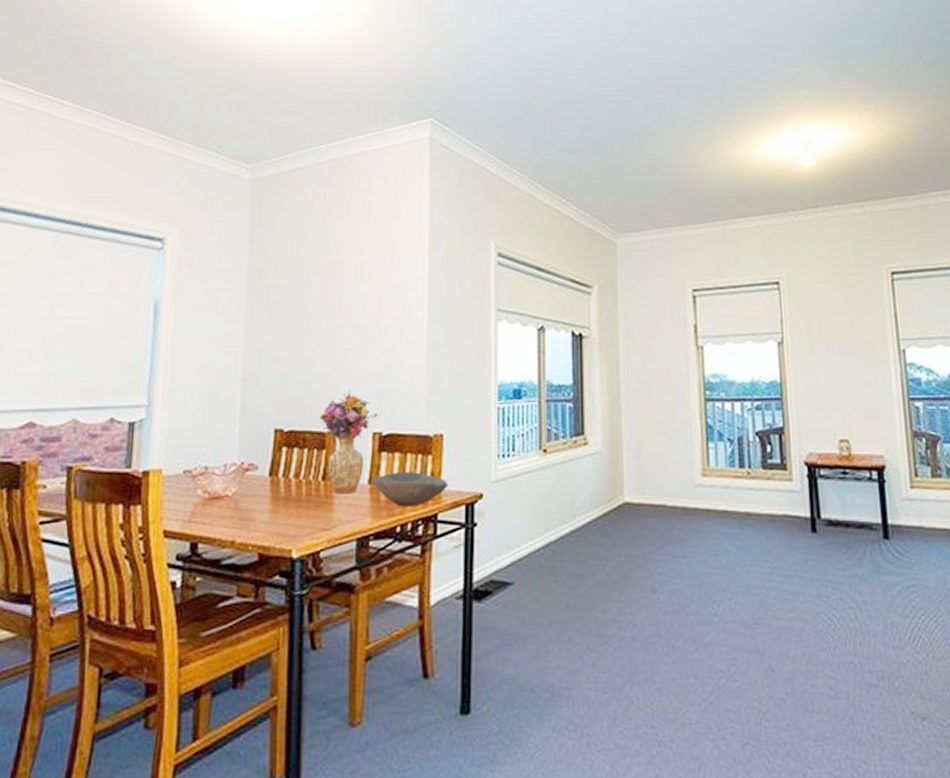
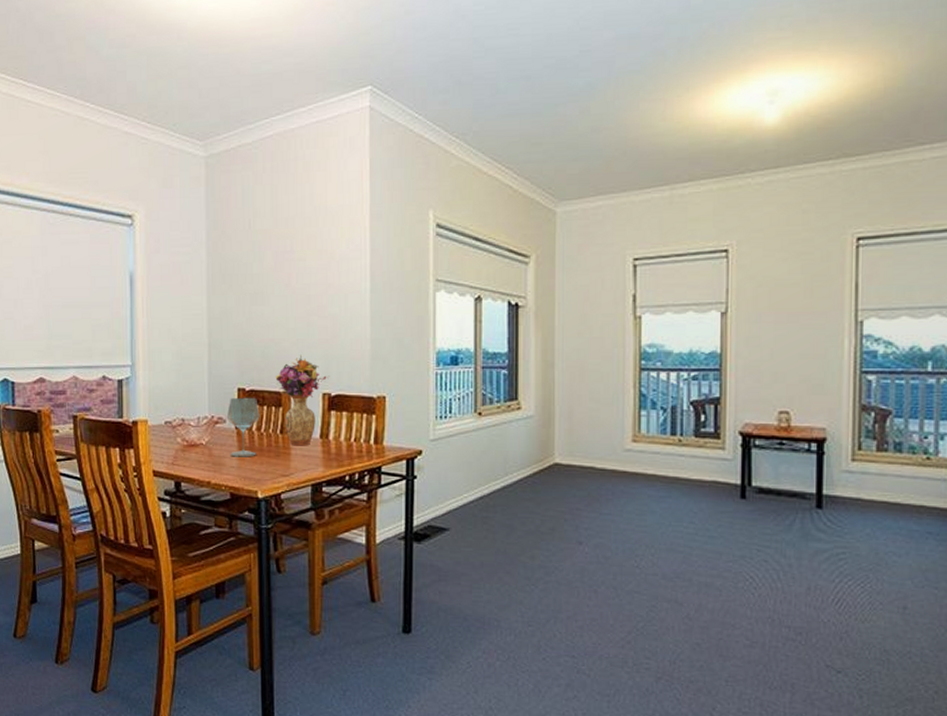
wine glass: none [259,439,299,510] -> present [226,397,260,457]
bowl: present [371,471,449,507] -> none [322,428,391,459]

